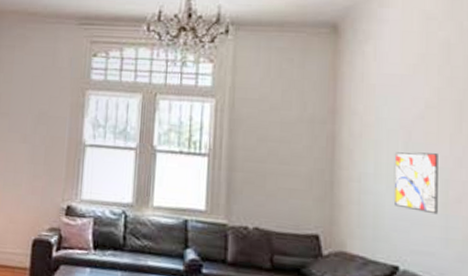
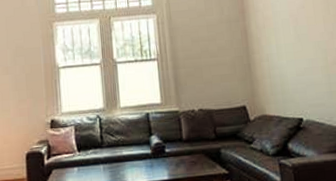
wall art: present [395,152,438,215] -> none [289,31,323,76]

